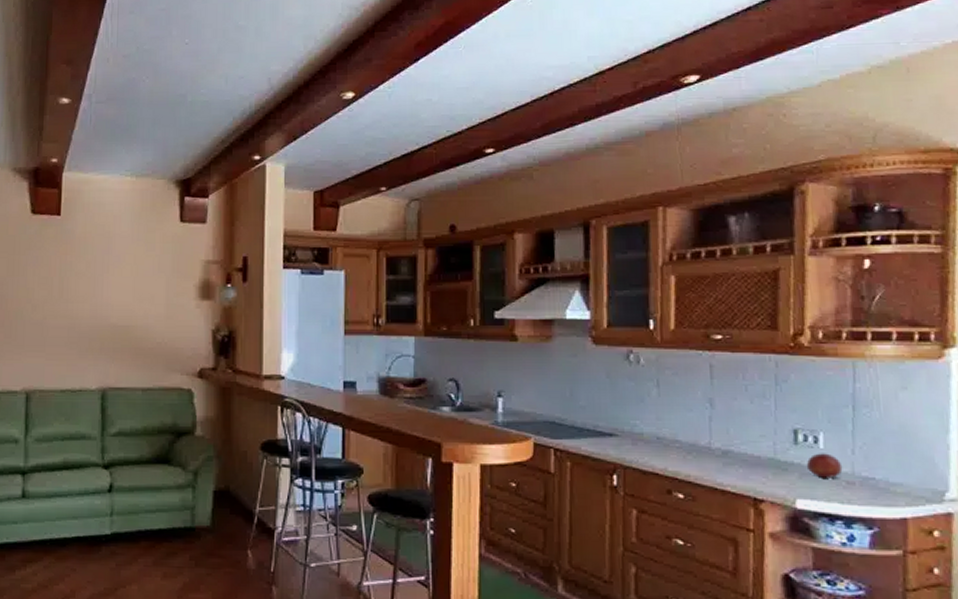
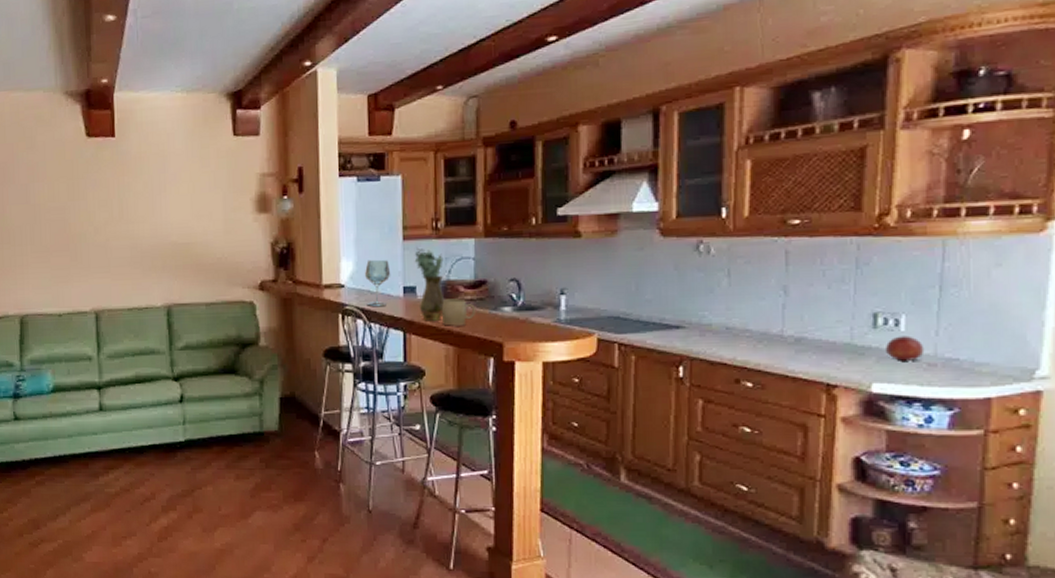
wine glass: none [304,352,332,401] -> present [364,259,391,307]
vase: none [355,342,385,418] -> present [414,247,445,321]
mug: none [380,396,414,424] -> present [441,298,475,326]

